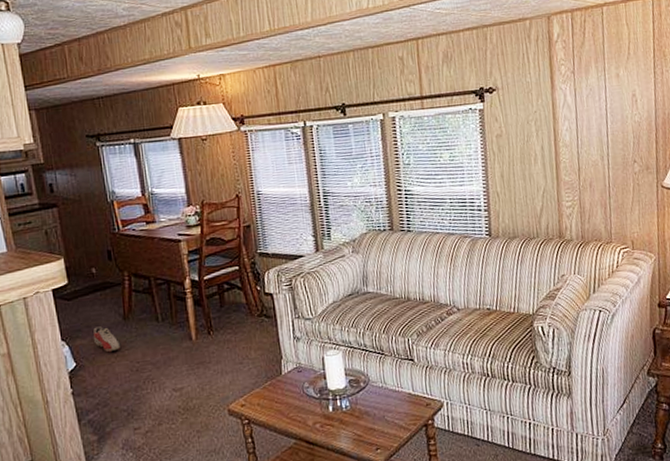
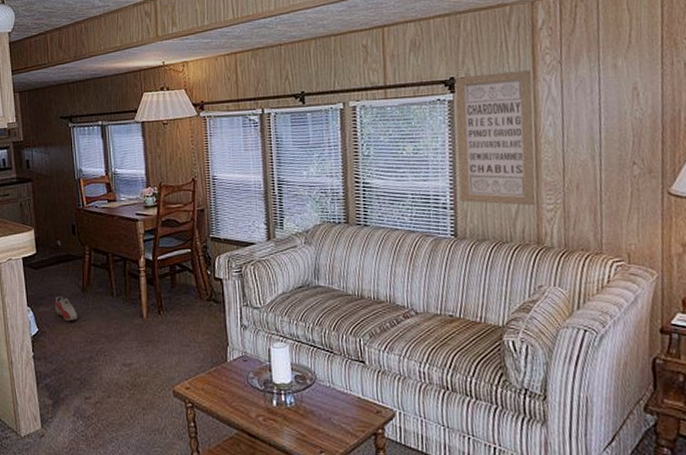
wall art: none [484,80,557,204] -> present [455,70,536,206]

